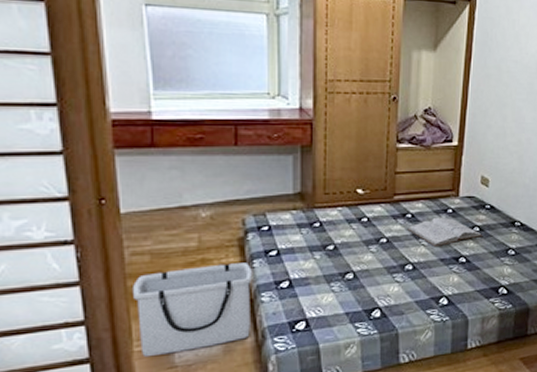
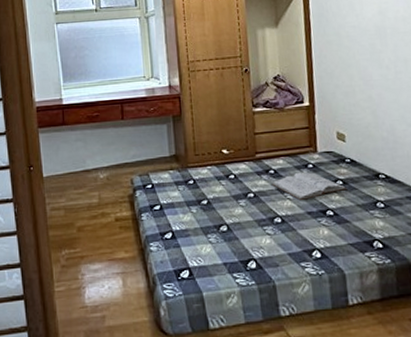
storage bin: present [131,262,253,358] -> none [52,216,143,297]

